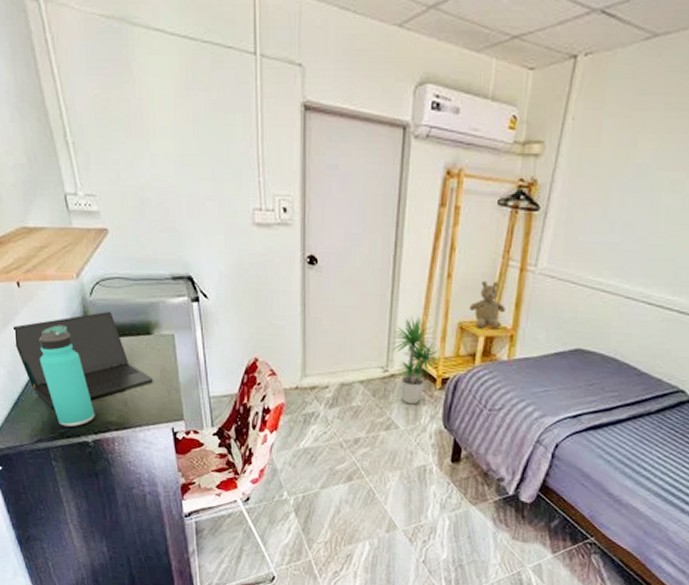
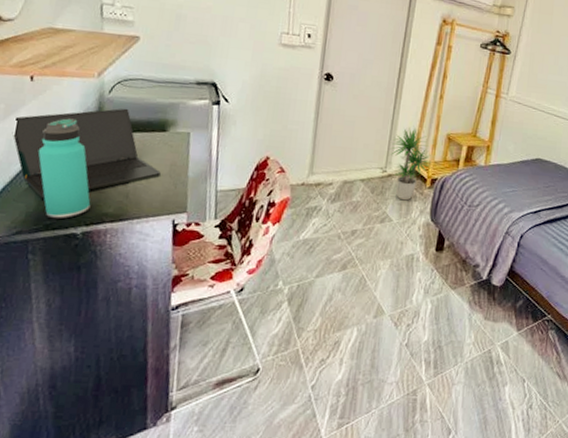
teddy bear: present [469,280,505,330] -> none [455,102,484,141]

